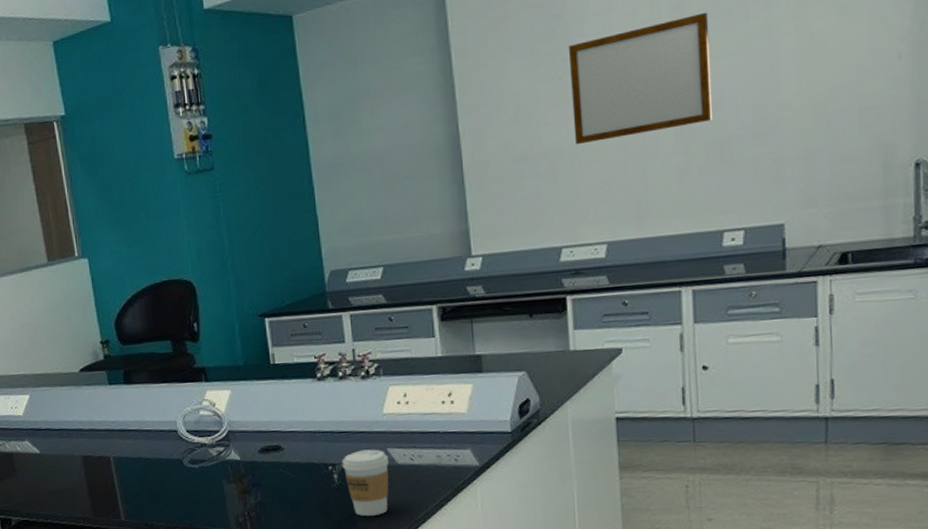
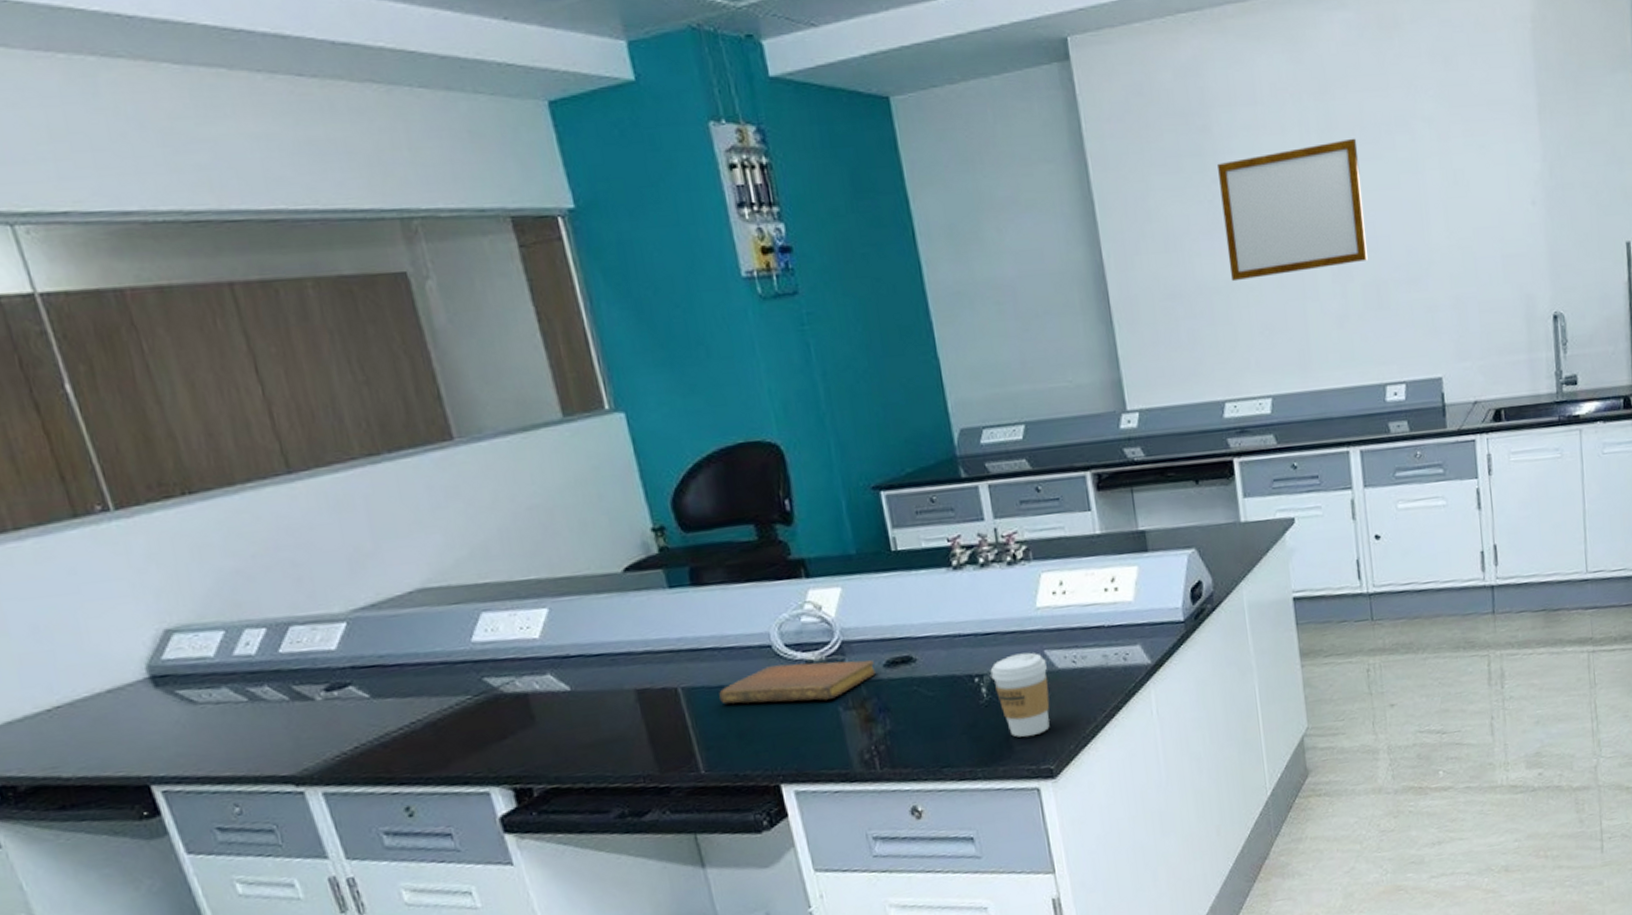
notebook: none [138,445,253,474] -> present [719,660,877,705]

